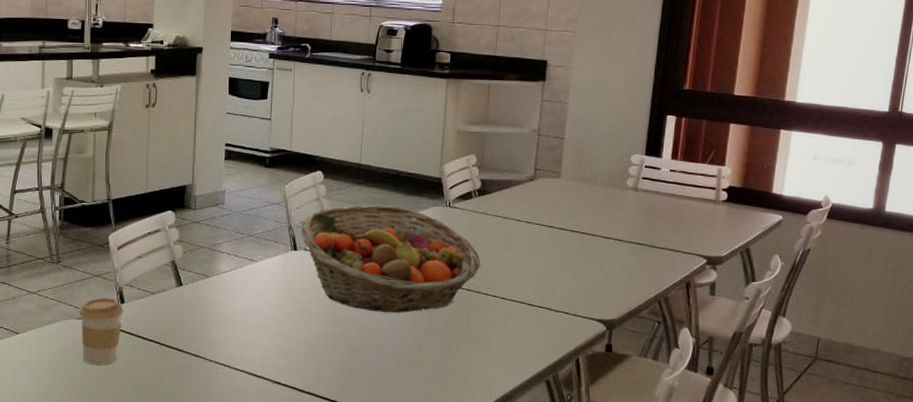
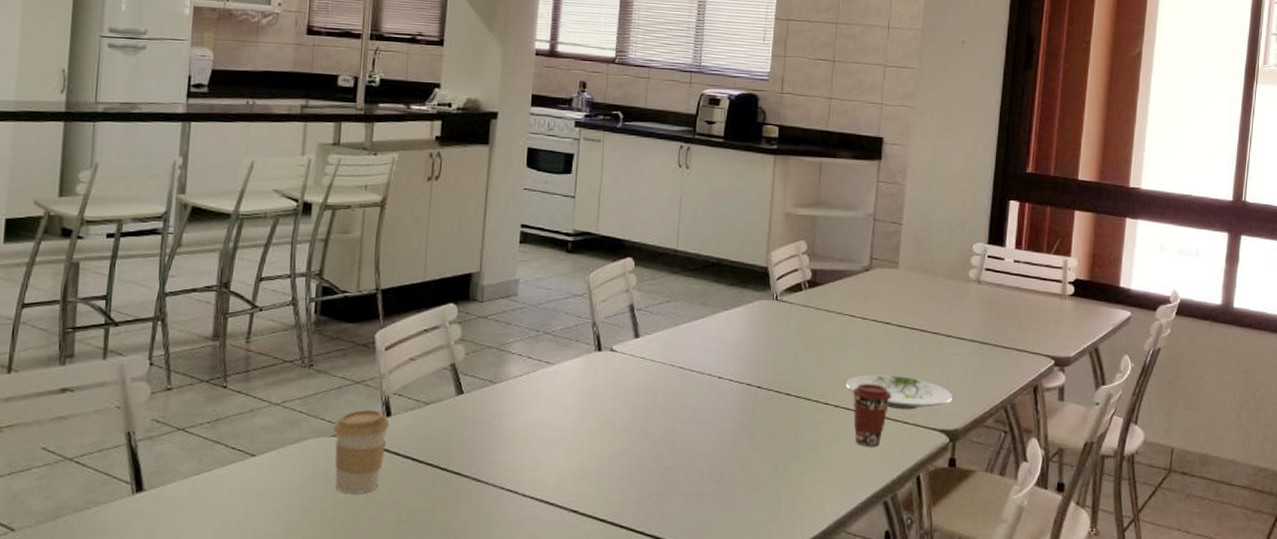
fruit basket: present [300,205,481,313] -> none [606,297,811,424]
plate: none [512,271,611,302] -> present [845,374,954,410]
coffee cup: none [518,278,554,333] -> present [852,383,892,447]

